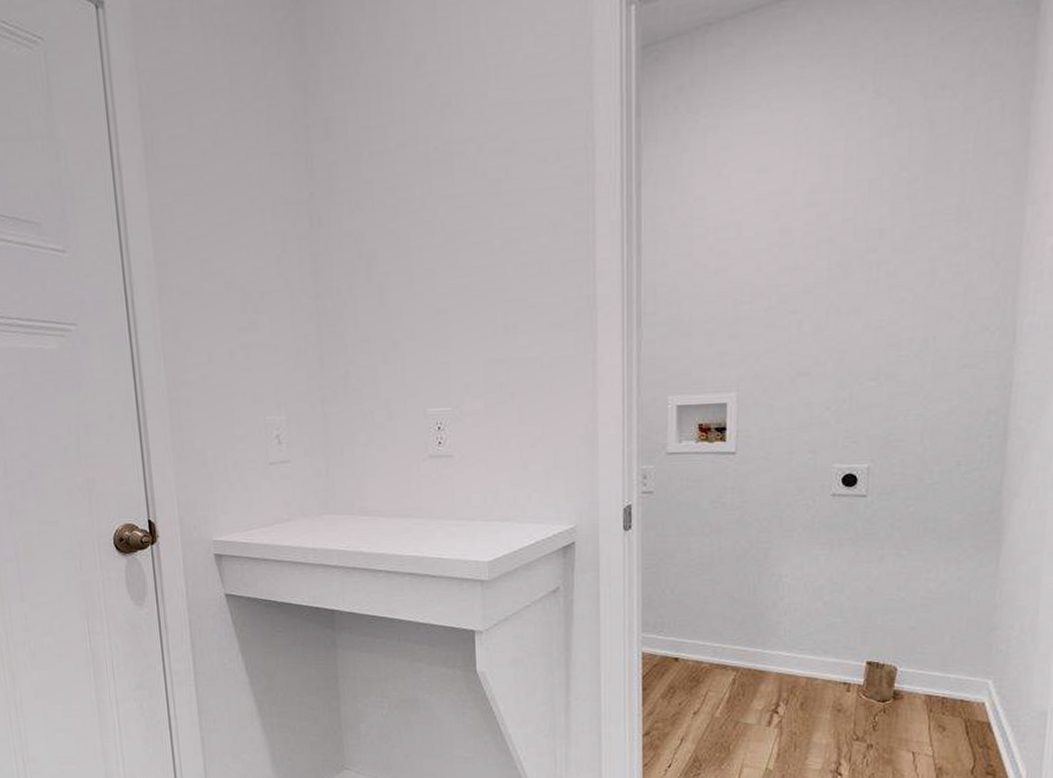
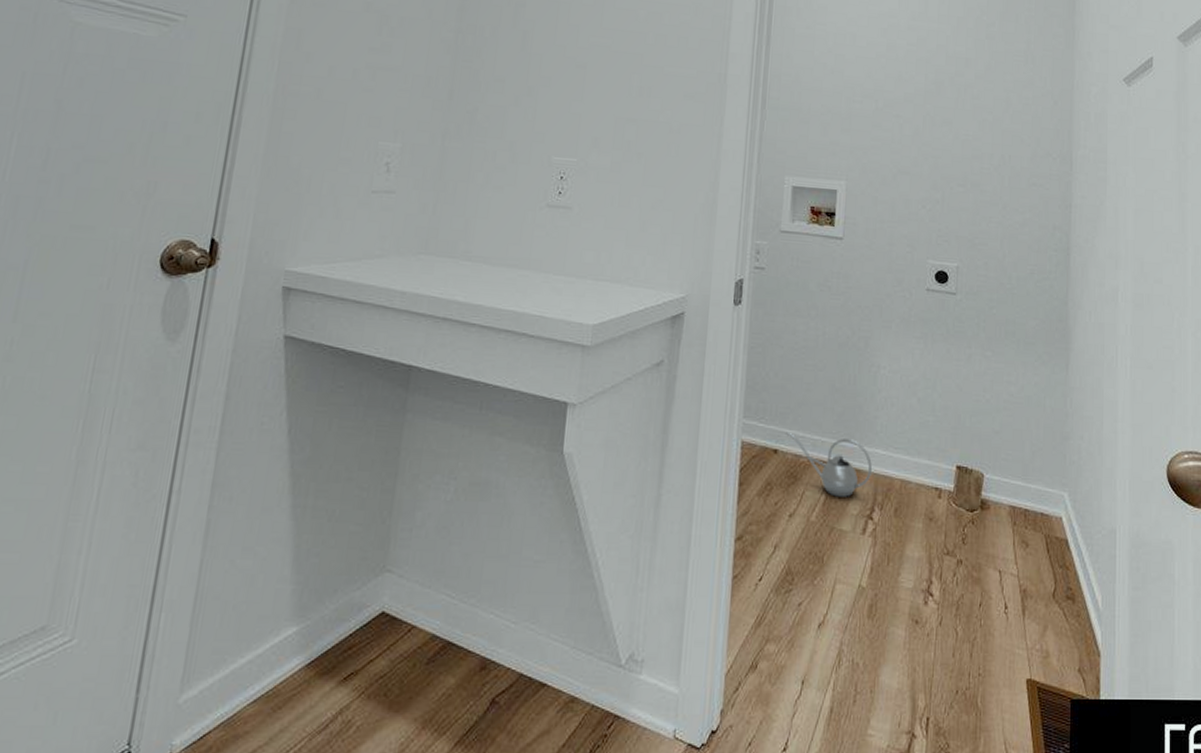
watering can: none [684,641,775,695] -> present [785,432,872,497]

